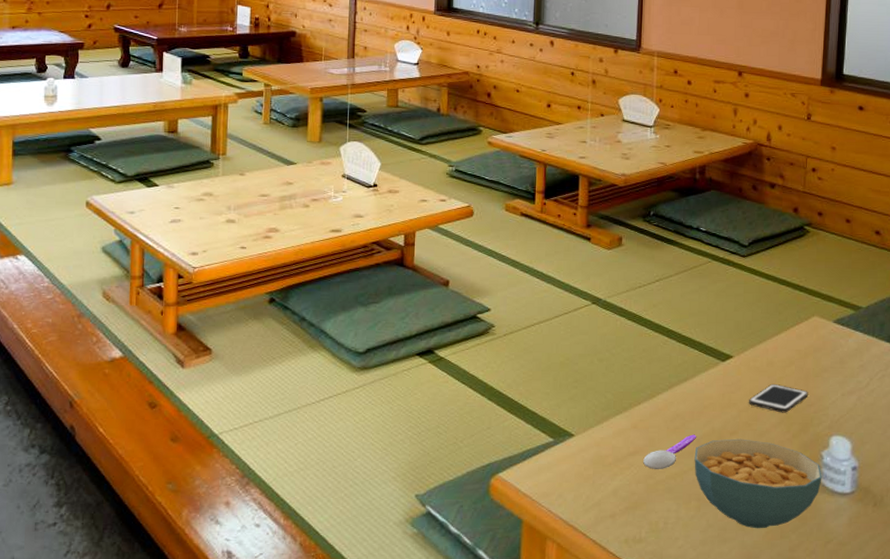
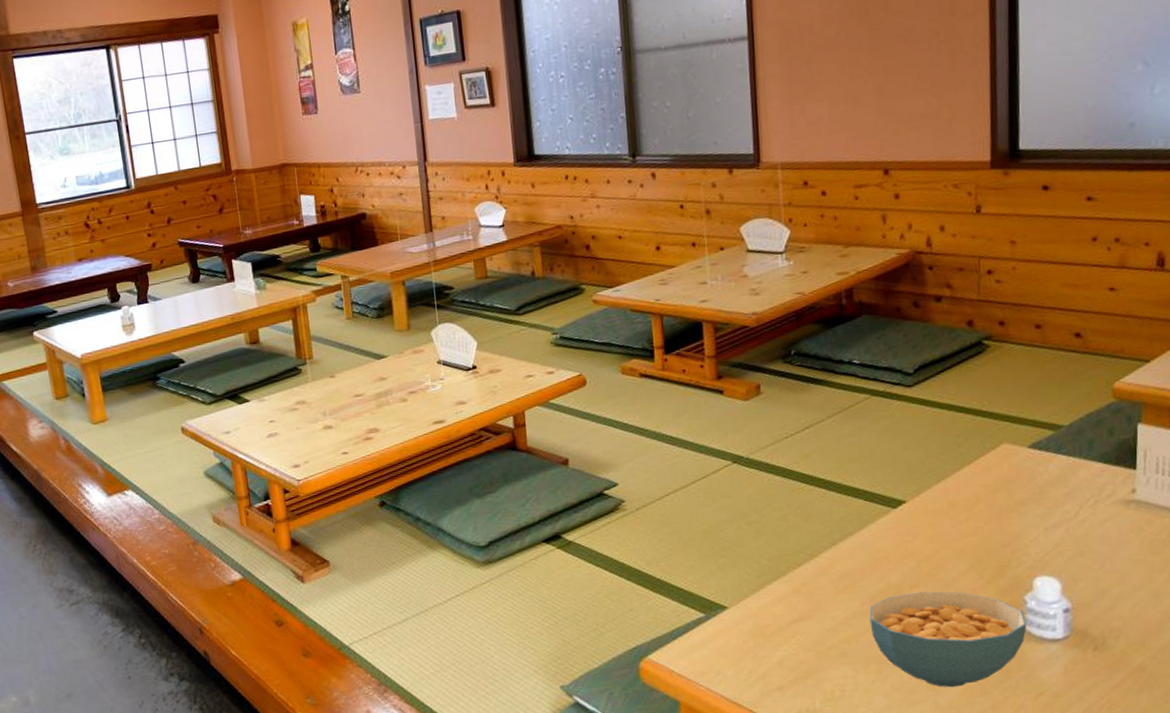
spoon: present [643,434,697,469] -> none [810,592,871,635]
cell phone: present [749,384,808,413] -> none [930,526,1003,558]

